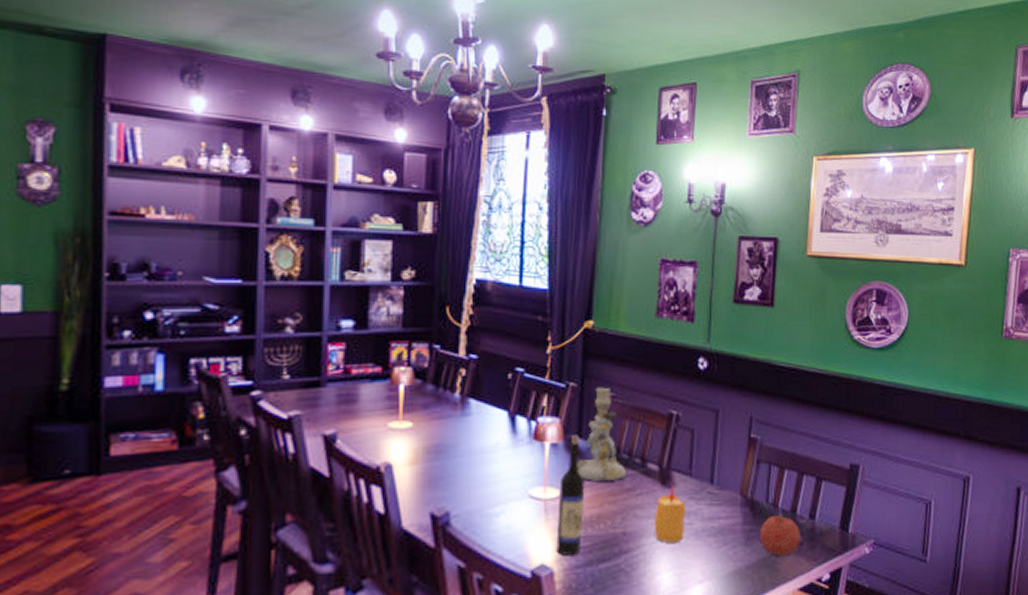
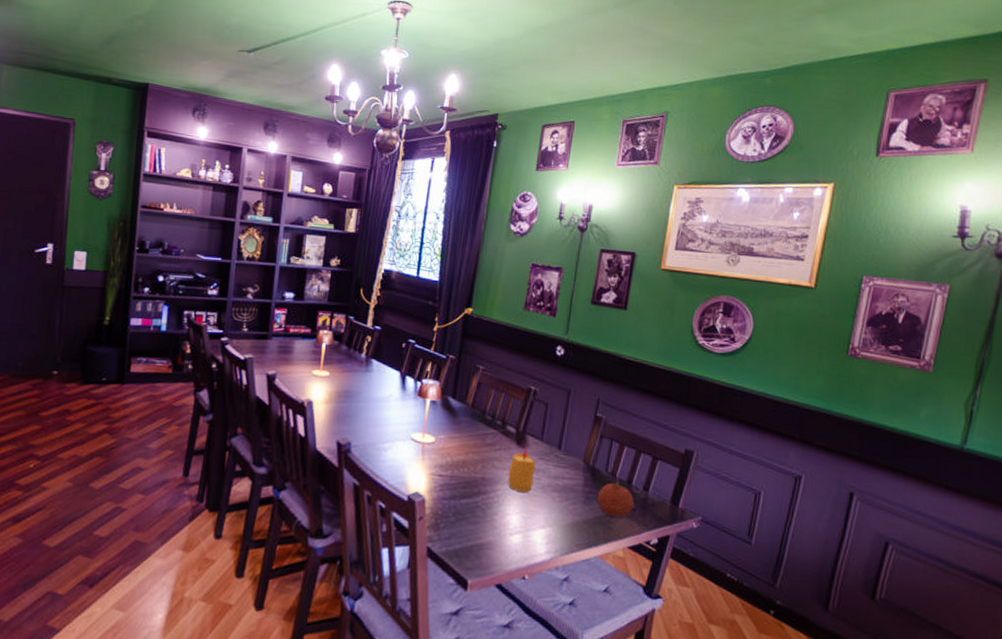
wine bottle: present [556,434,585,557] -> none [428,395,455,490]
candlestick: present [577,387,626,481] -> none [449,361,489,436]

